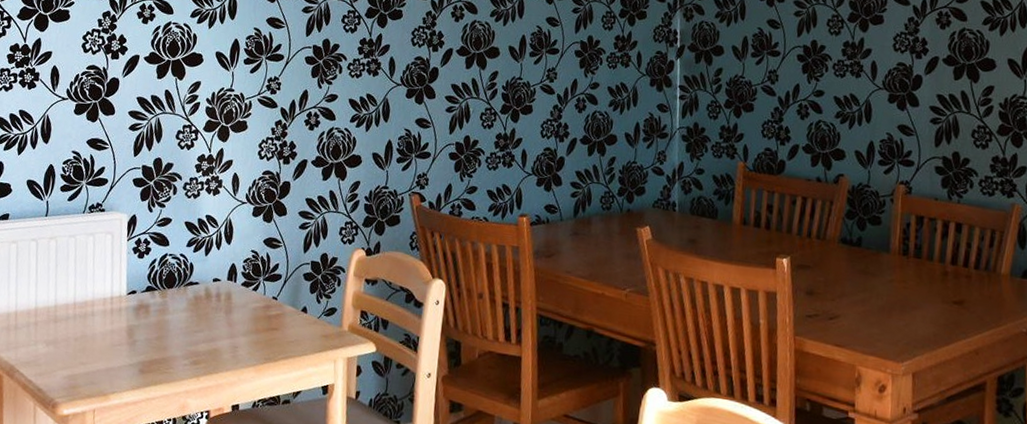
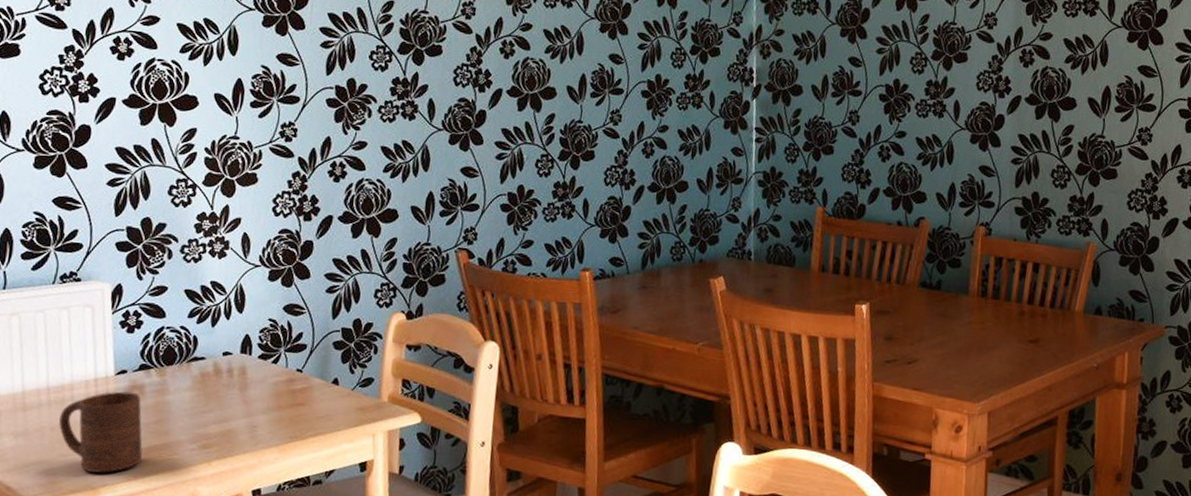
cup: none [81,309,146,382] -> present [59,391,143,473]

